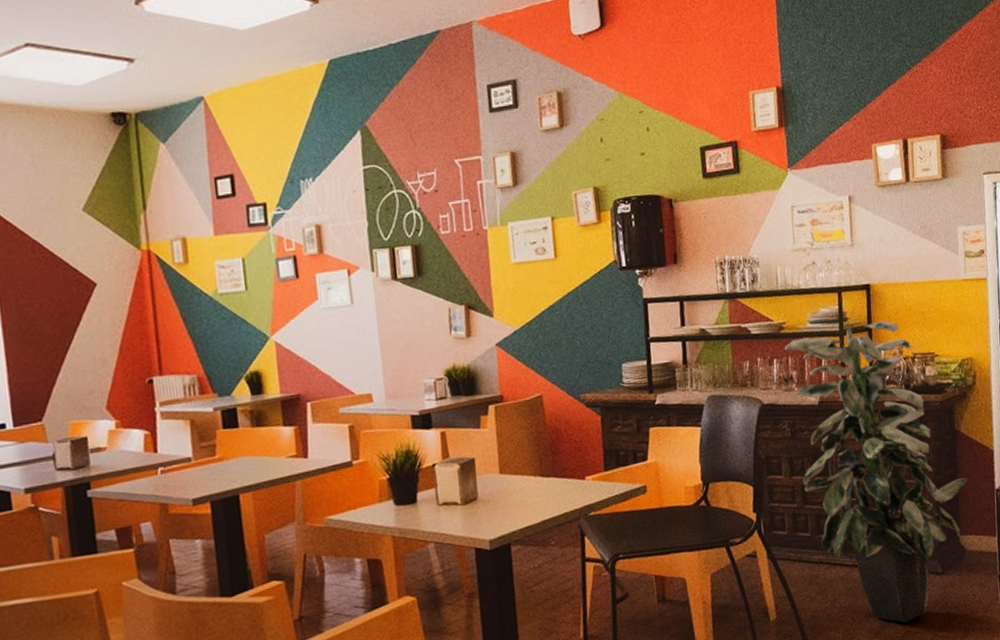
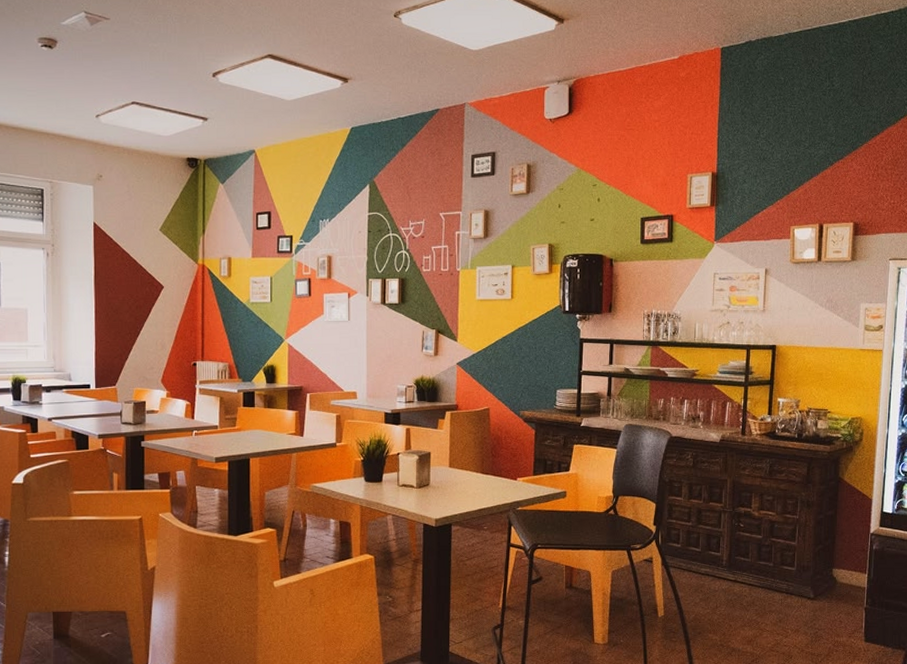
indoor plant: present [784,320,968,623] -> none [695,377,846,635]

